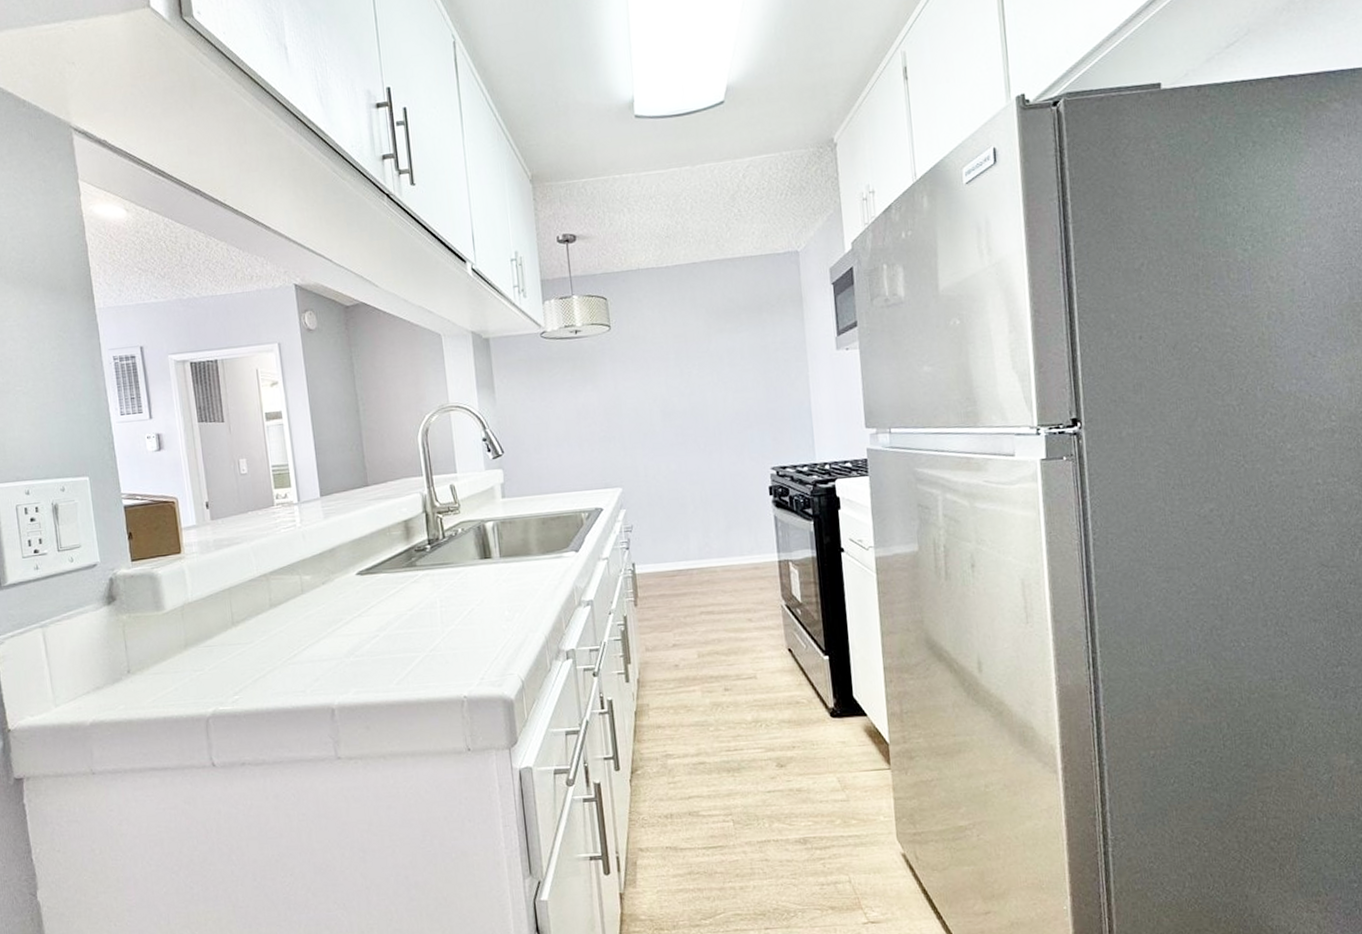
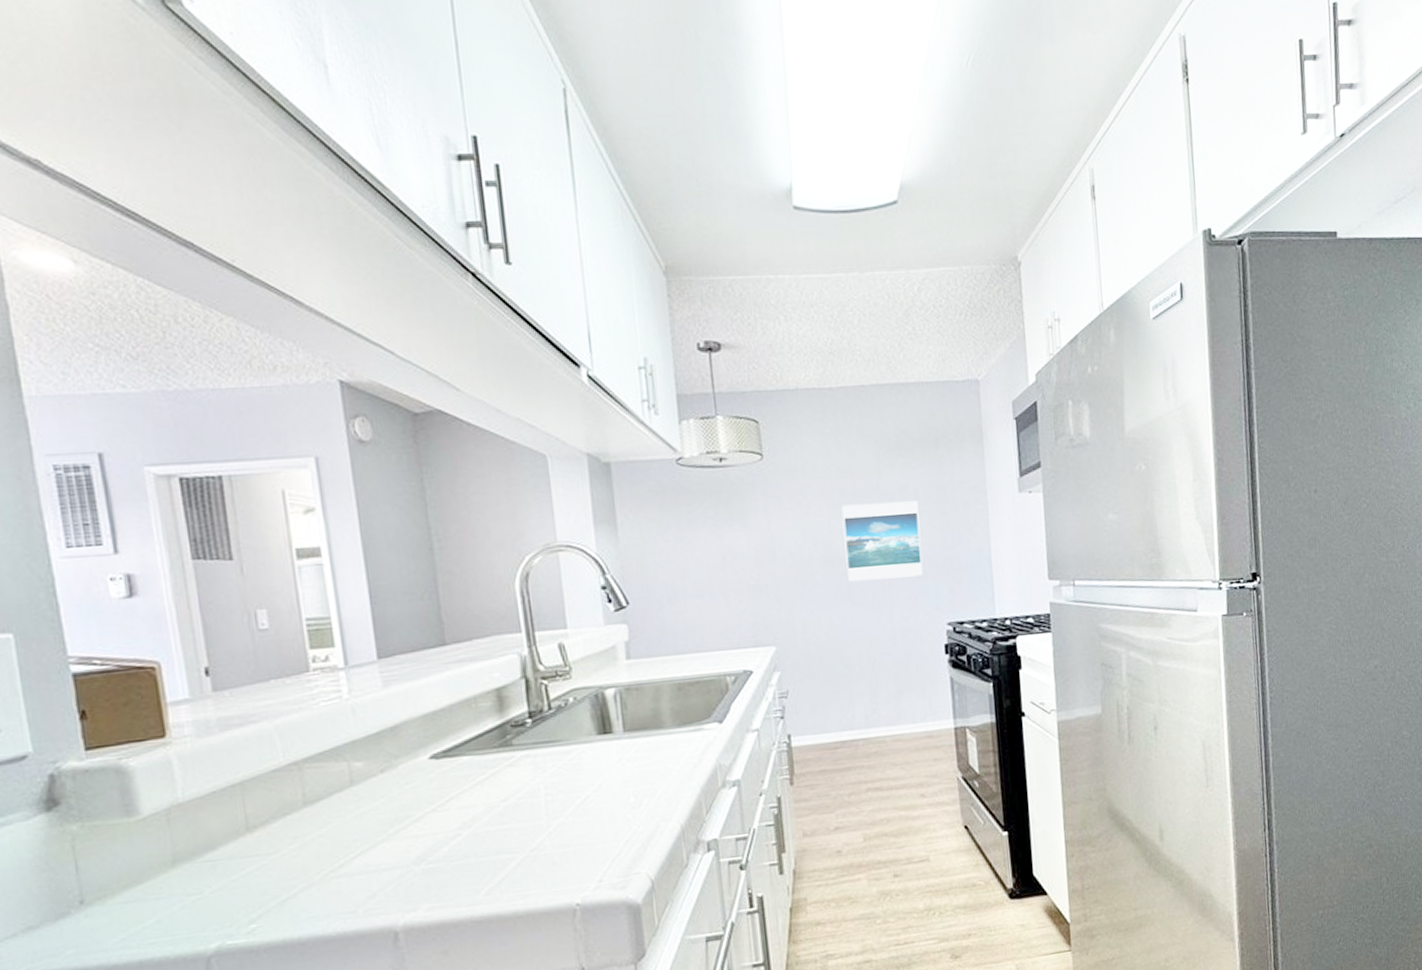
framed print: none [677,361,749,433] -> present [841,501,923,582]

